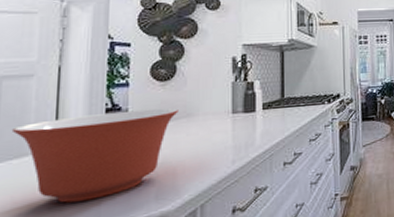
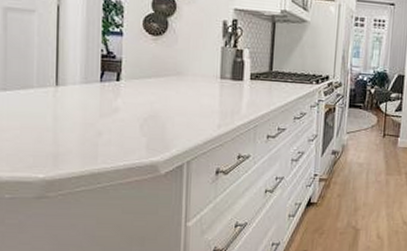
mixing bowl: present [11,108,178,203] -> none [17,57,169,139]

